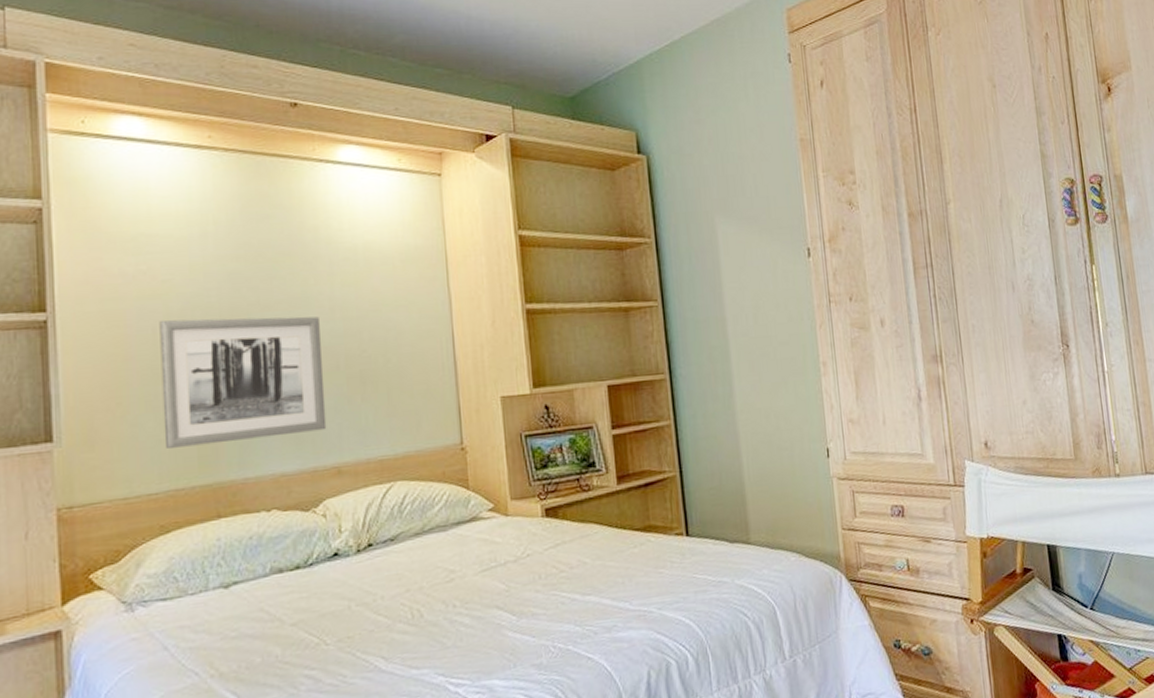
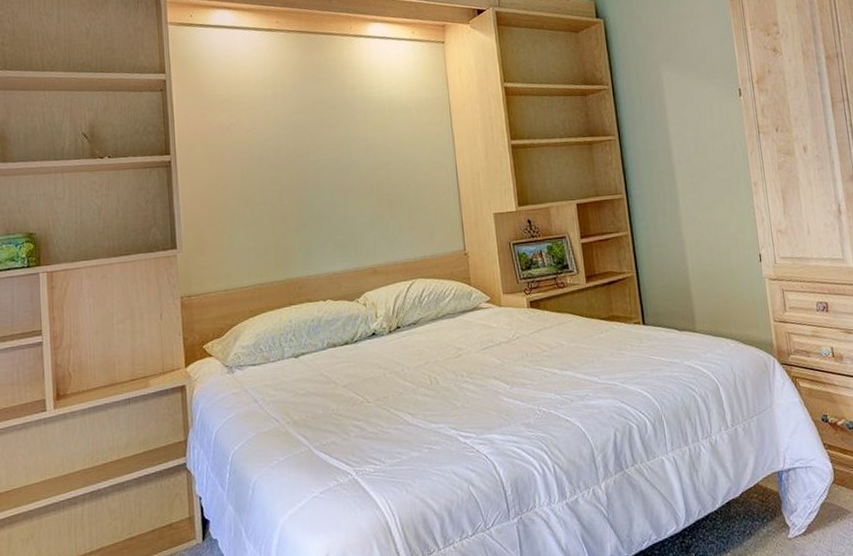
wall art: present [159,316,327,448] -> none [246,154,365,253]

